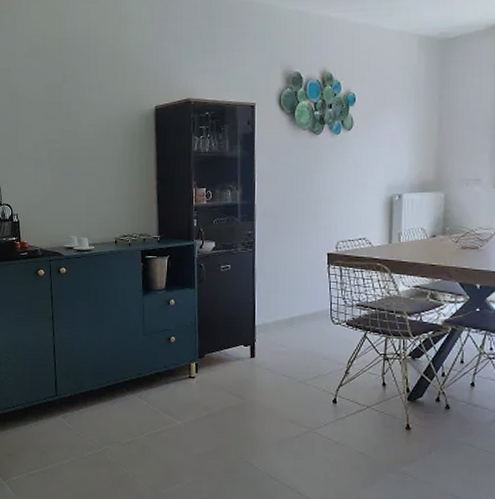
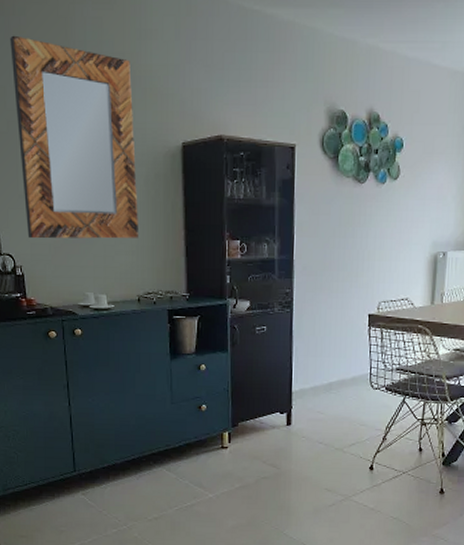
home mirror: none [16,28,117,191] -> present [10,35,138,239]

